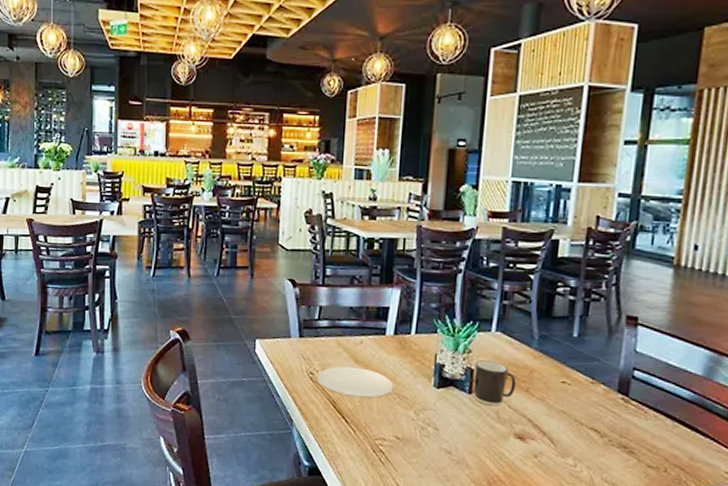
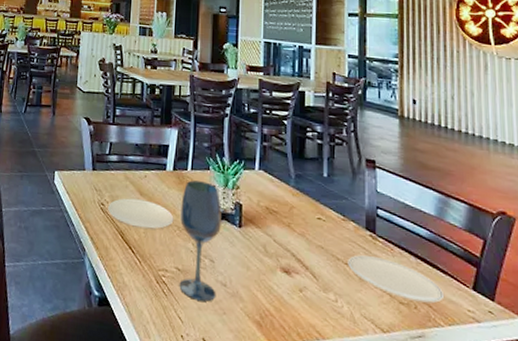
wineglass: none [398,345,450,469] -> present [179,180,222,302]
mug: present [474,360,516,406] -> none [243,196,279,240]
plate: none [592,419,701,467] -> present [348,255,445,304]

